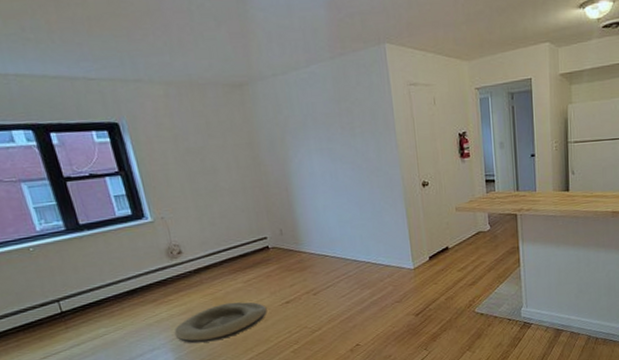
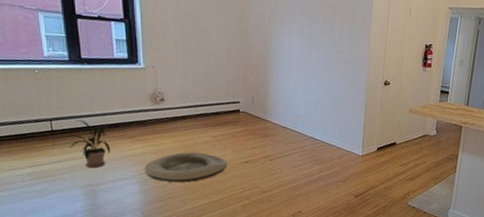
house plant: none [69,294,133,345] -> present [56,120,111,168]

